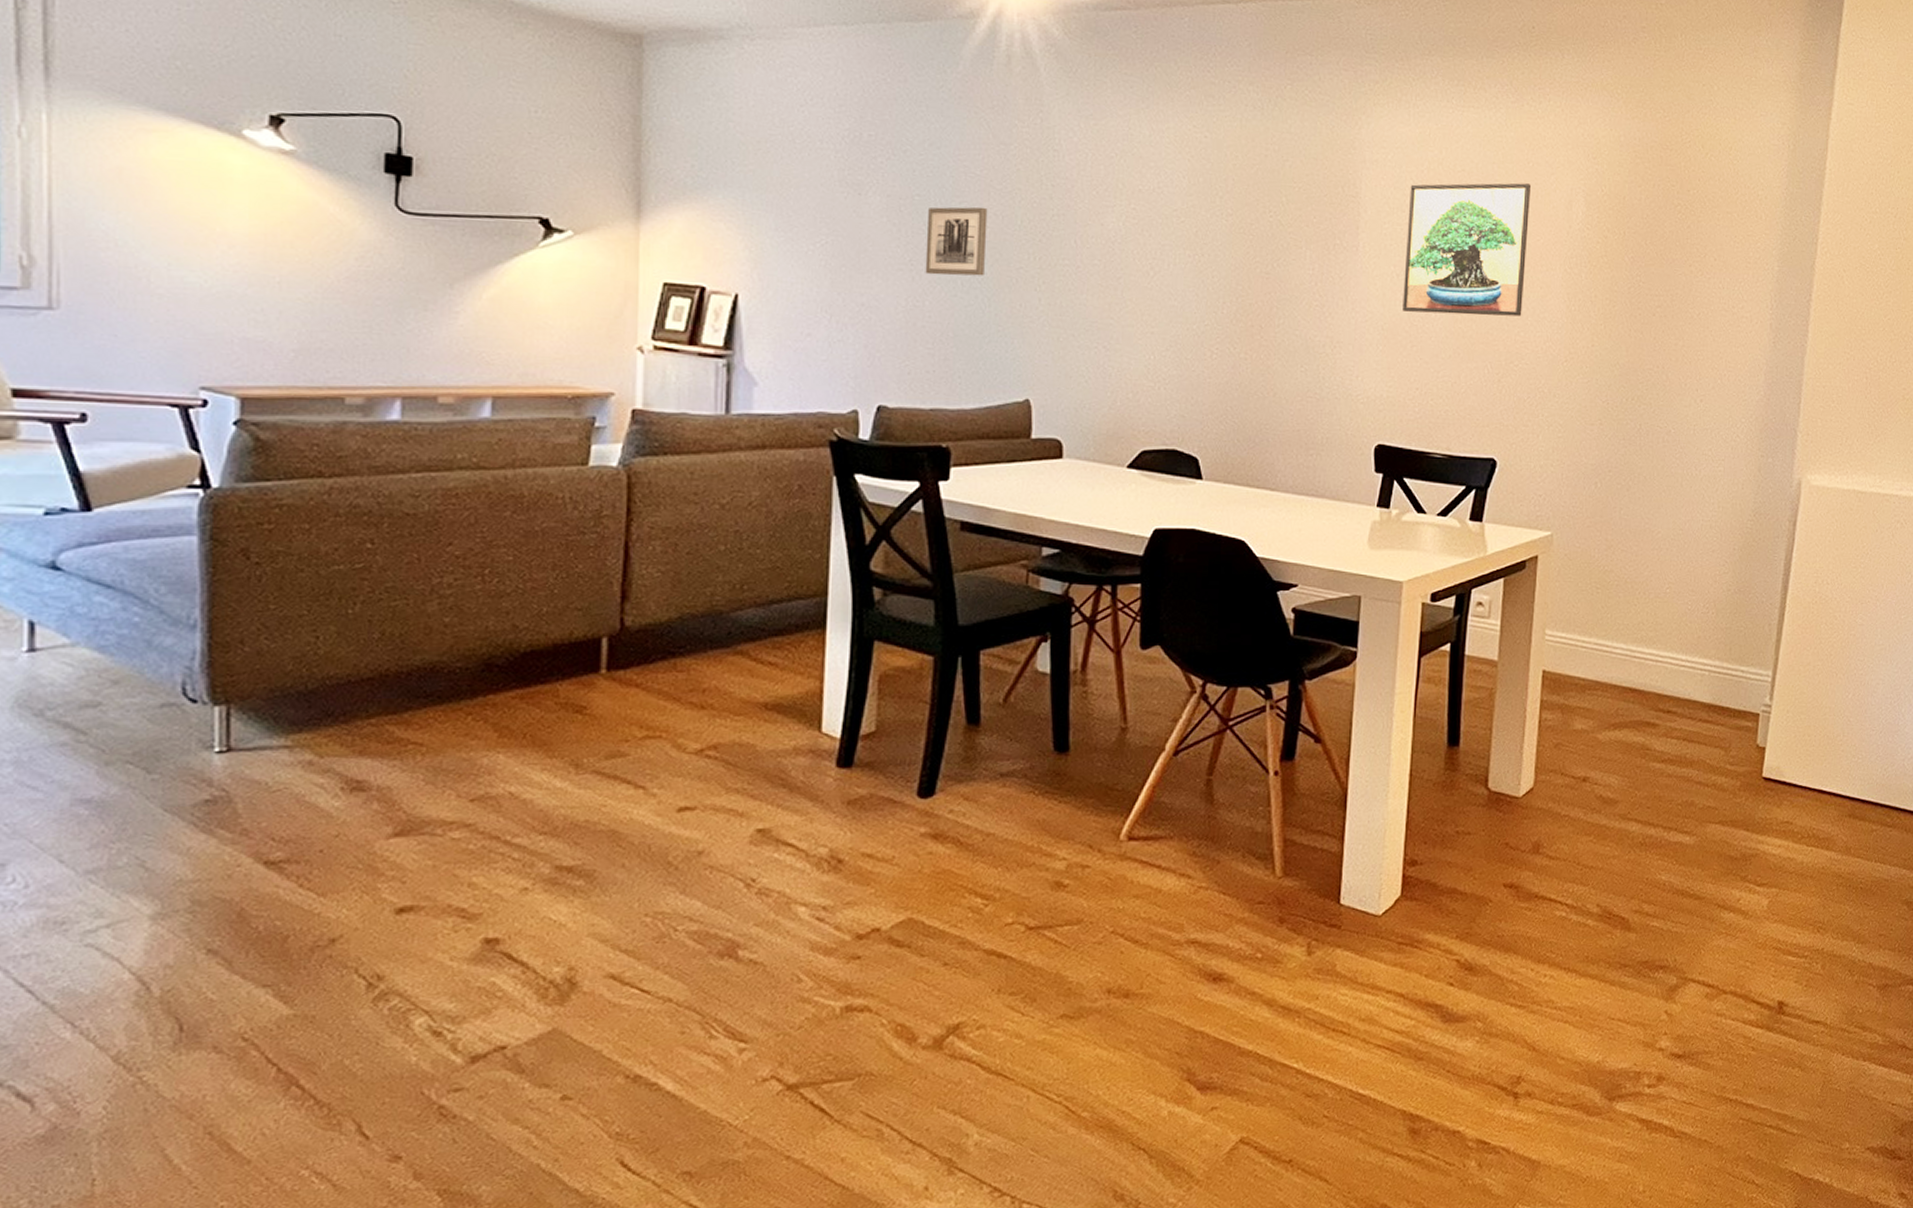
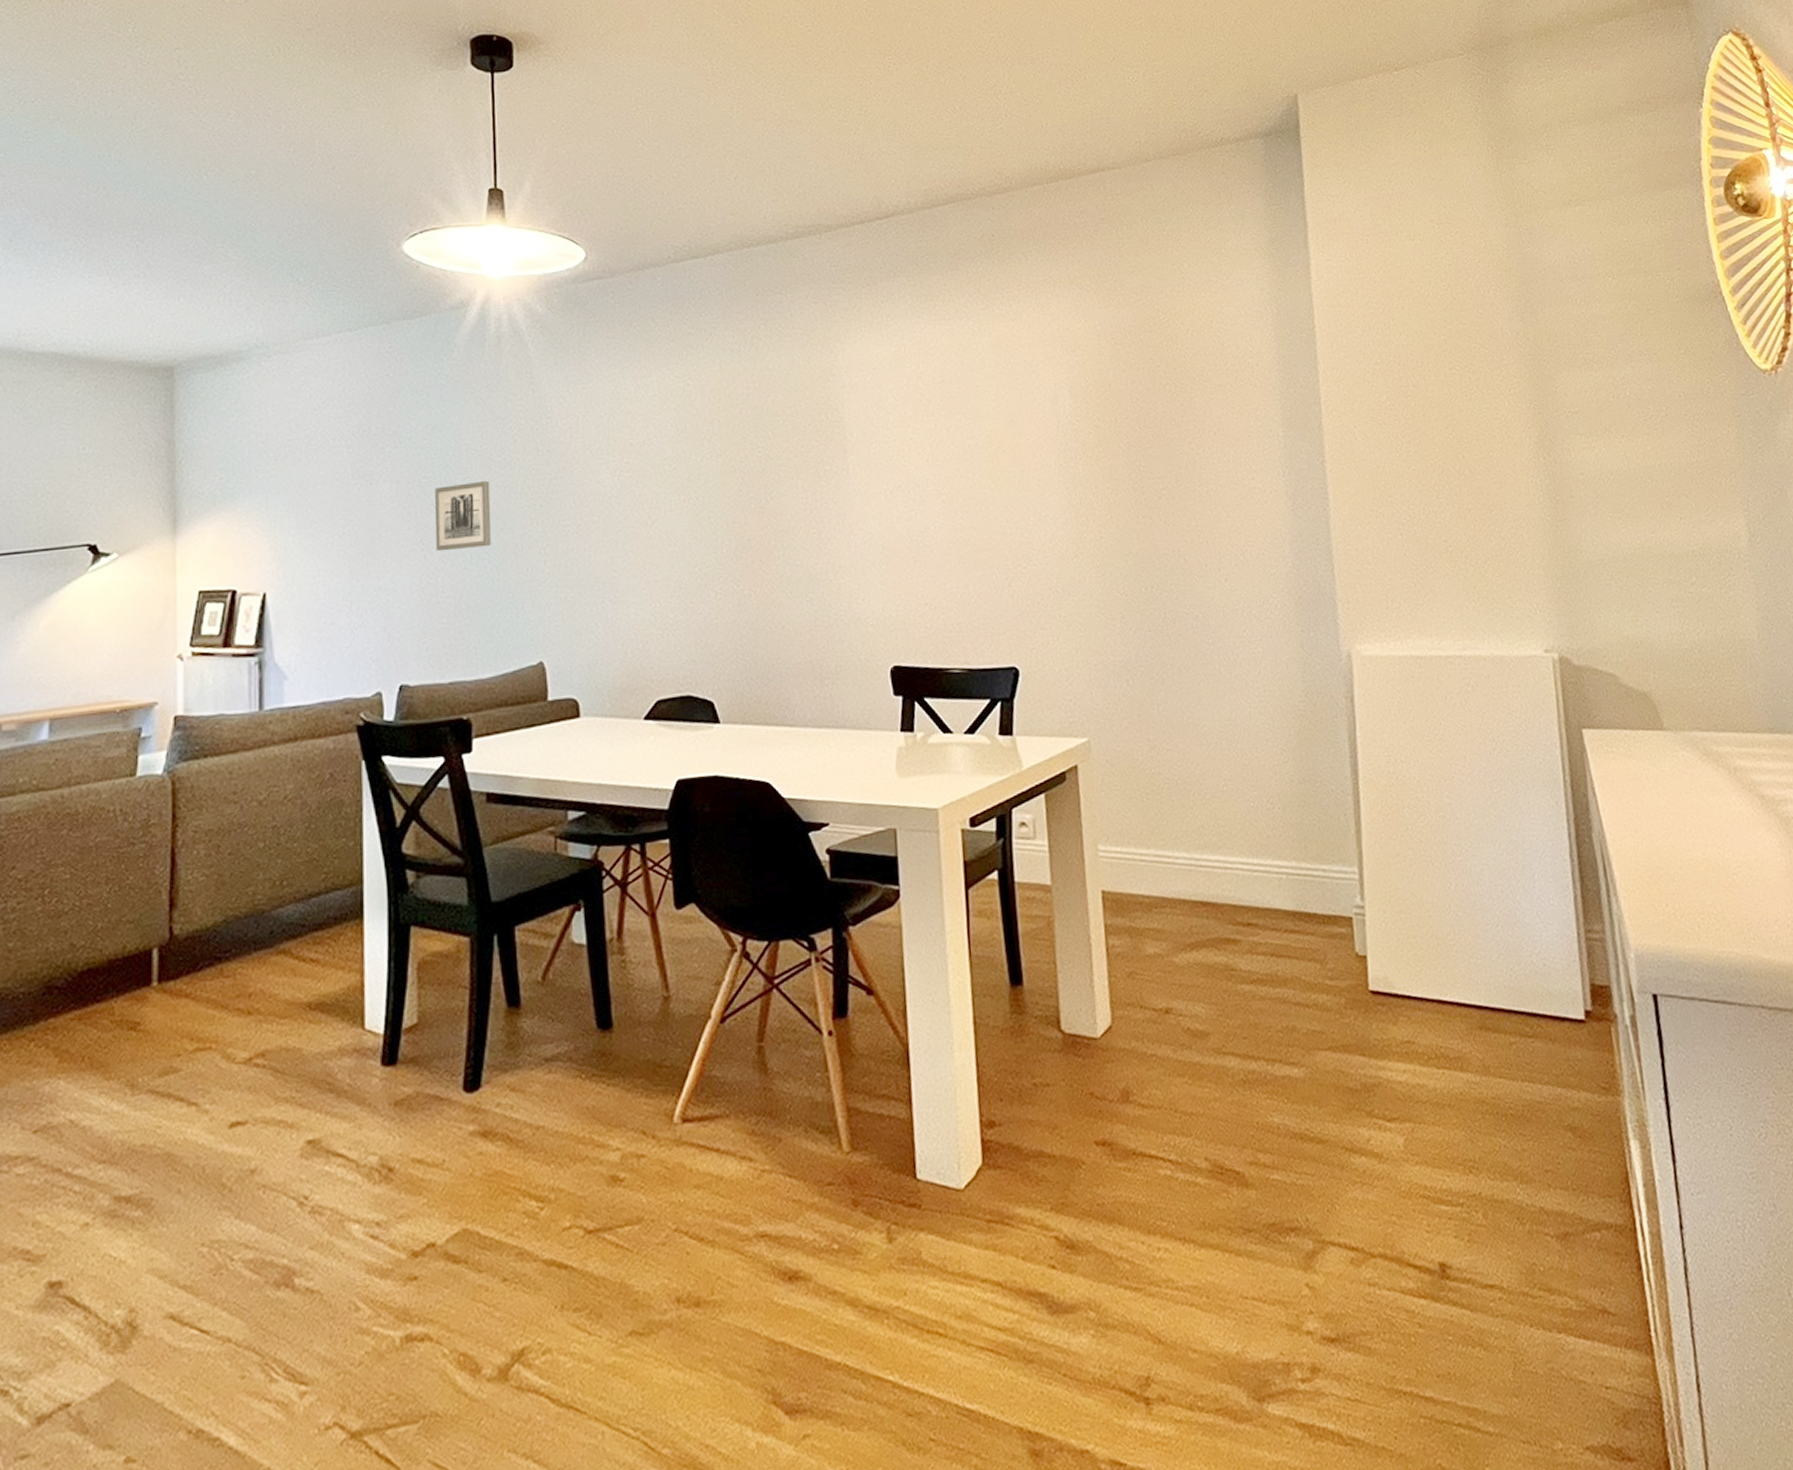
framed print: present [1402,183,1531,317] -> none [892,385,1023,528]

